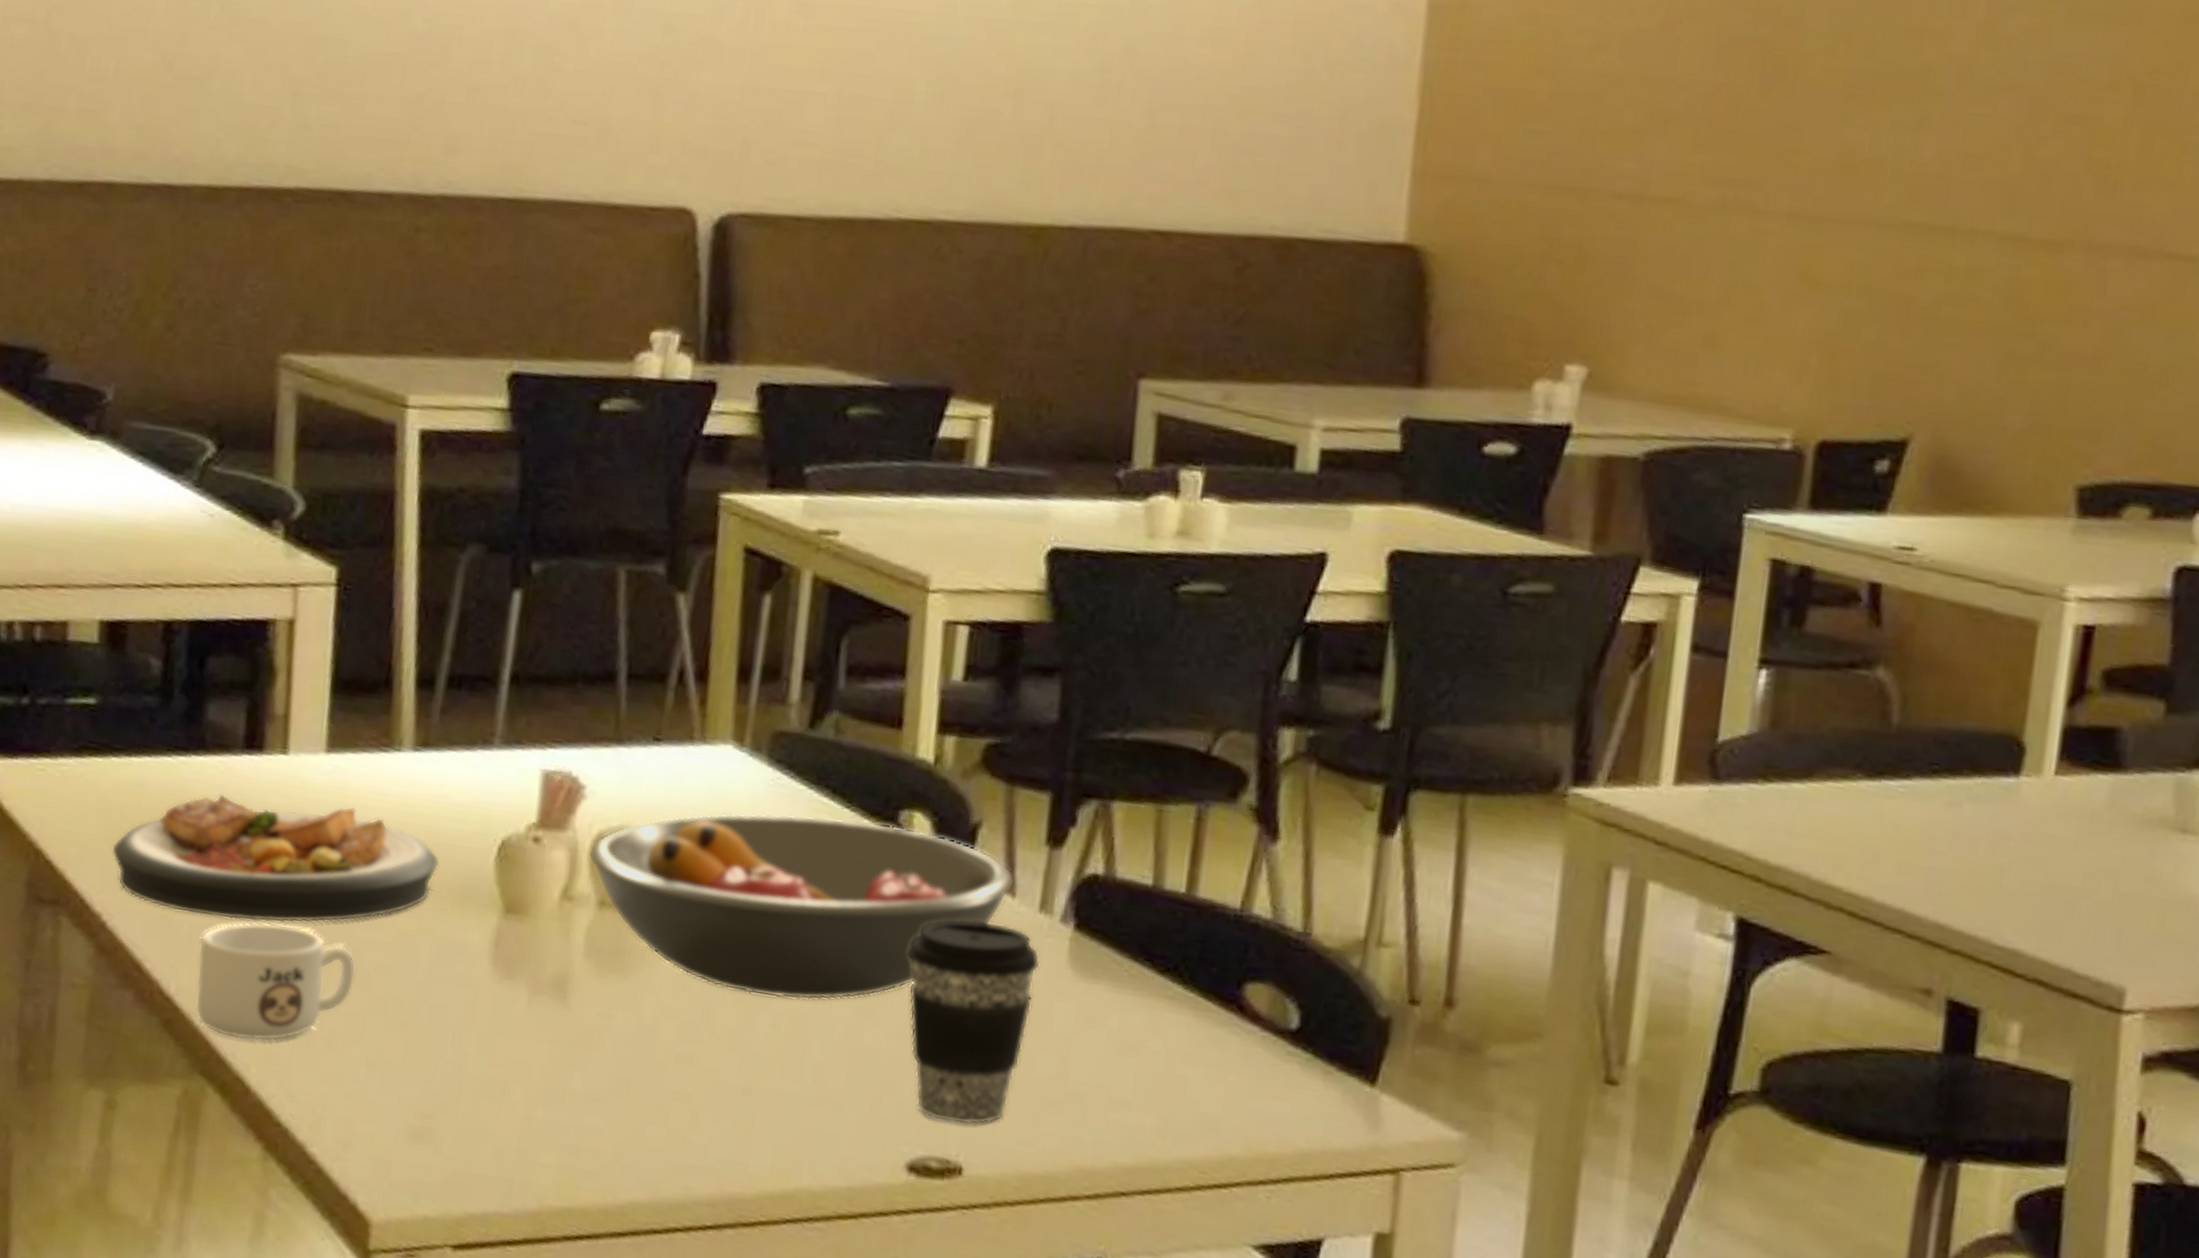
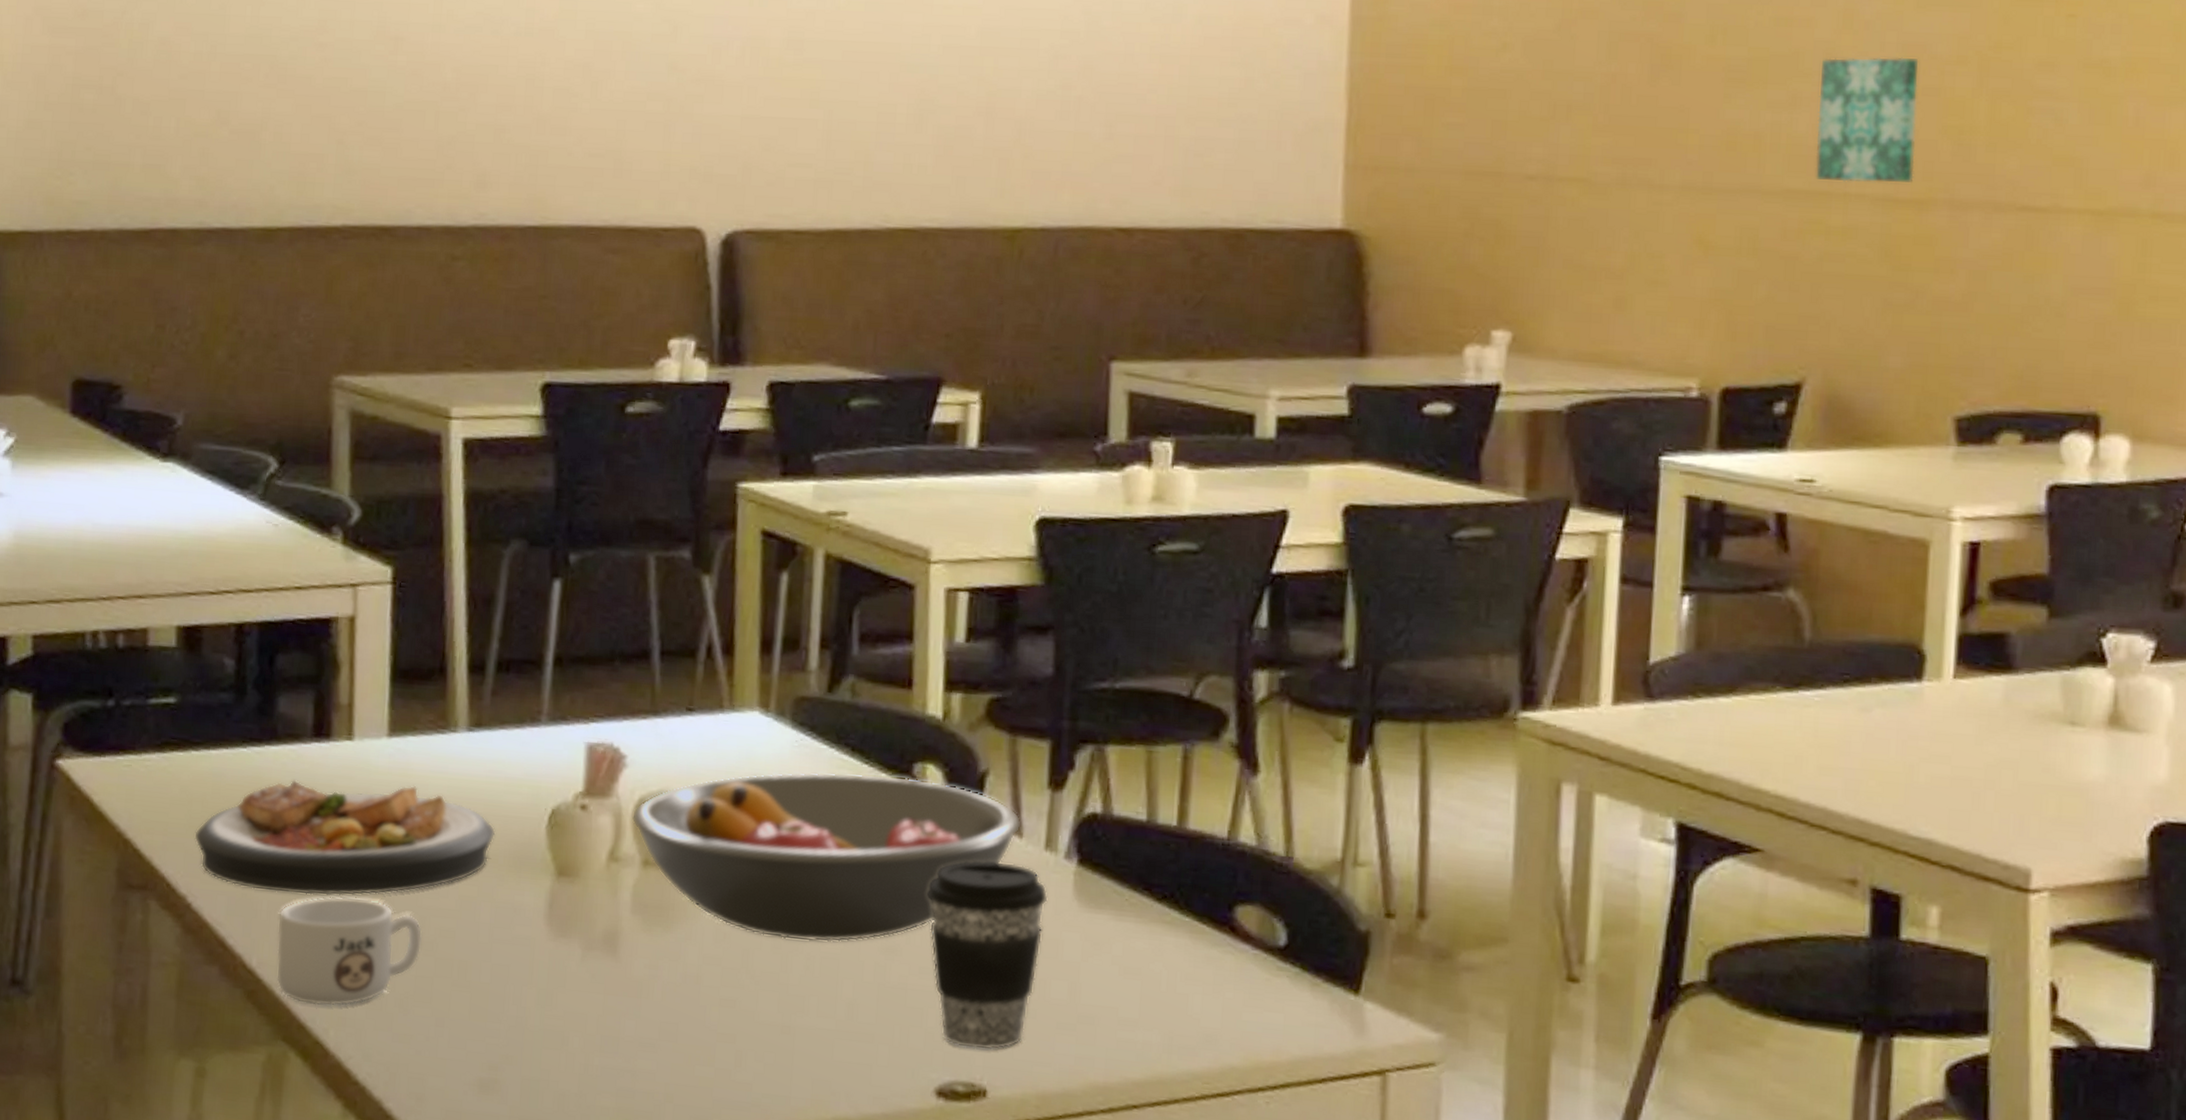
wall art: none [1939,76,2065,221] -> present [1816,57,1919,183]

